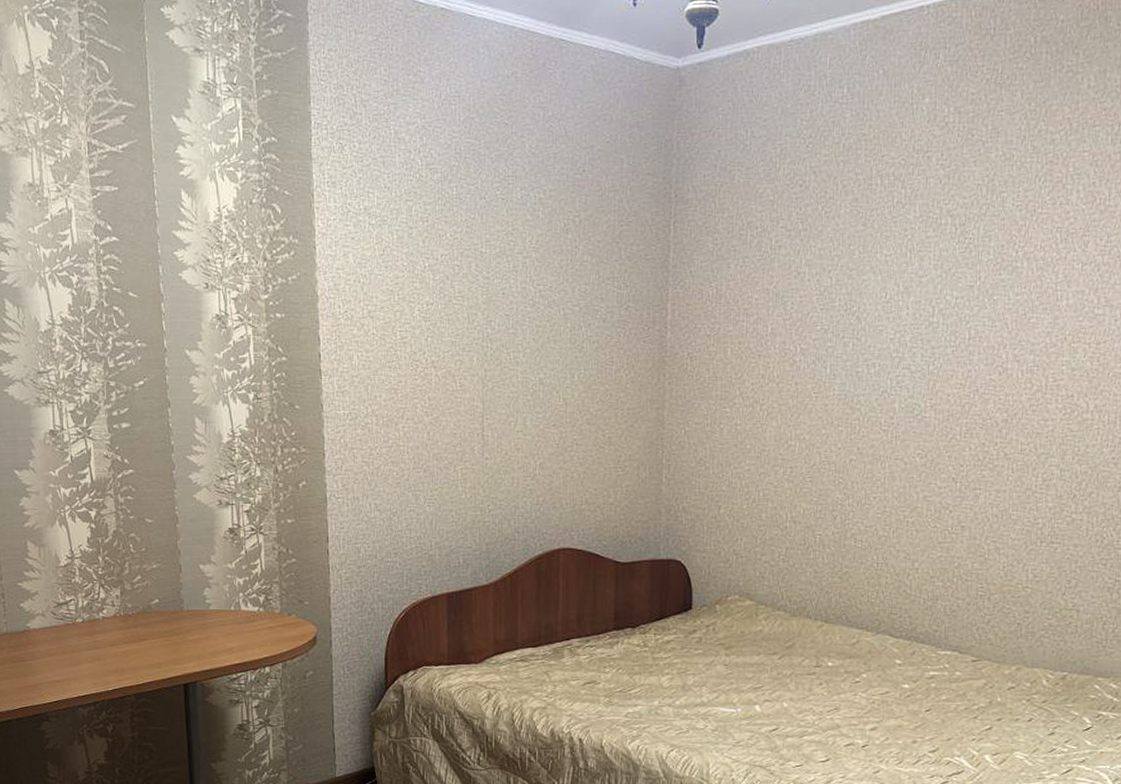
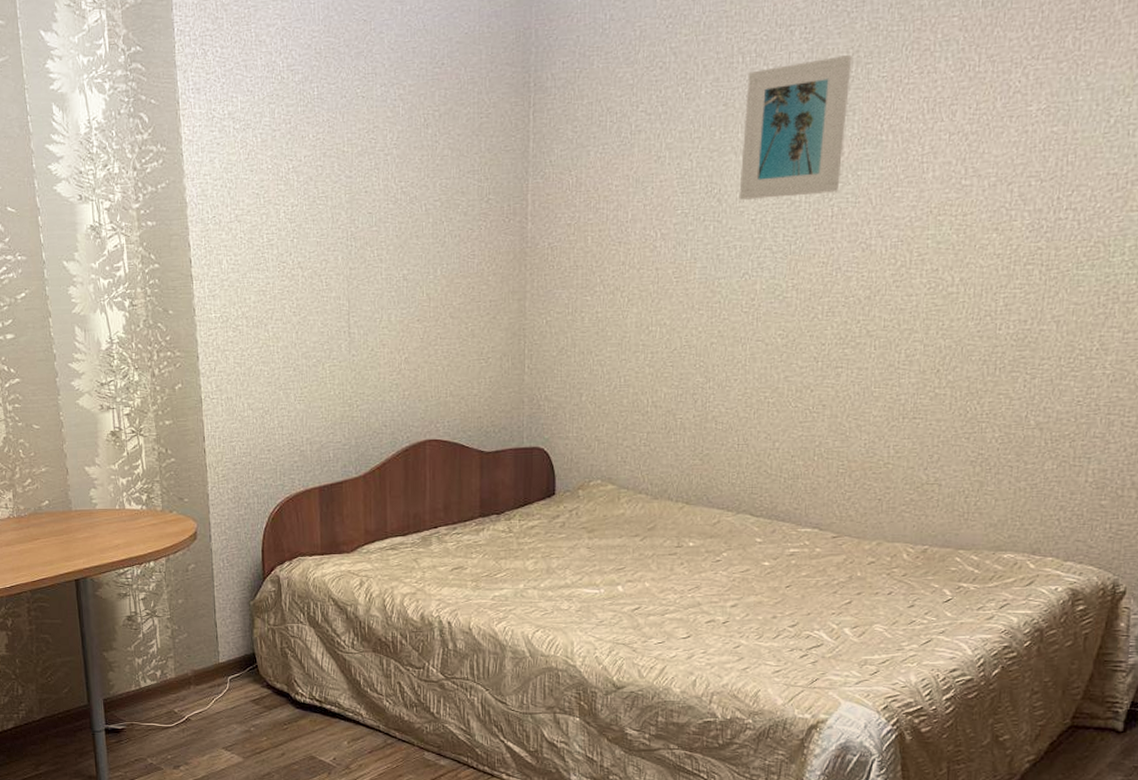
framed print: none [877,183,987,319] -> present [739,55,852,200]

